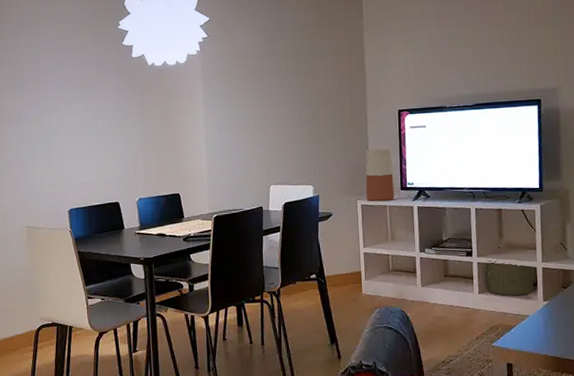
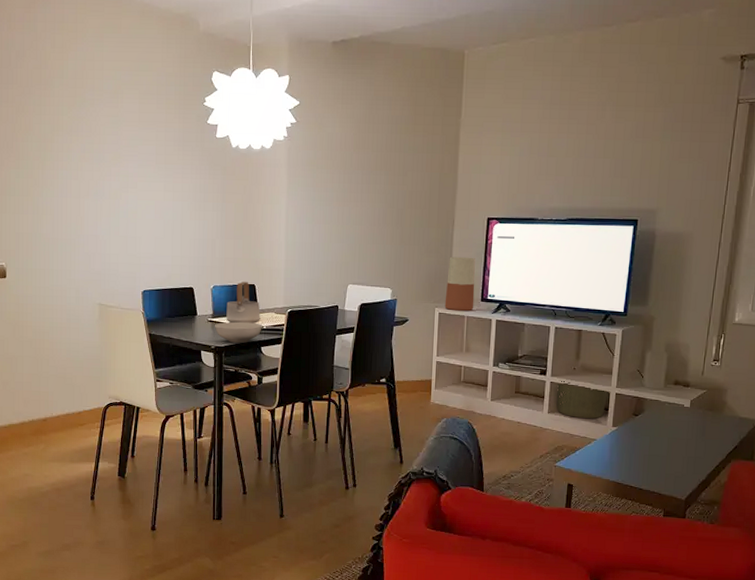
bowl: none [142,231,190,253] -> present [214,321,262,343]
teapot: none [153,192,187,234] -> present [226,282,261,324]

